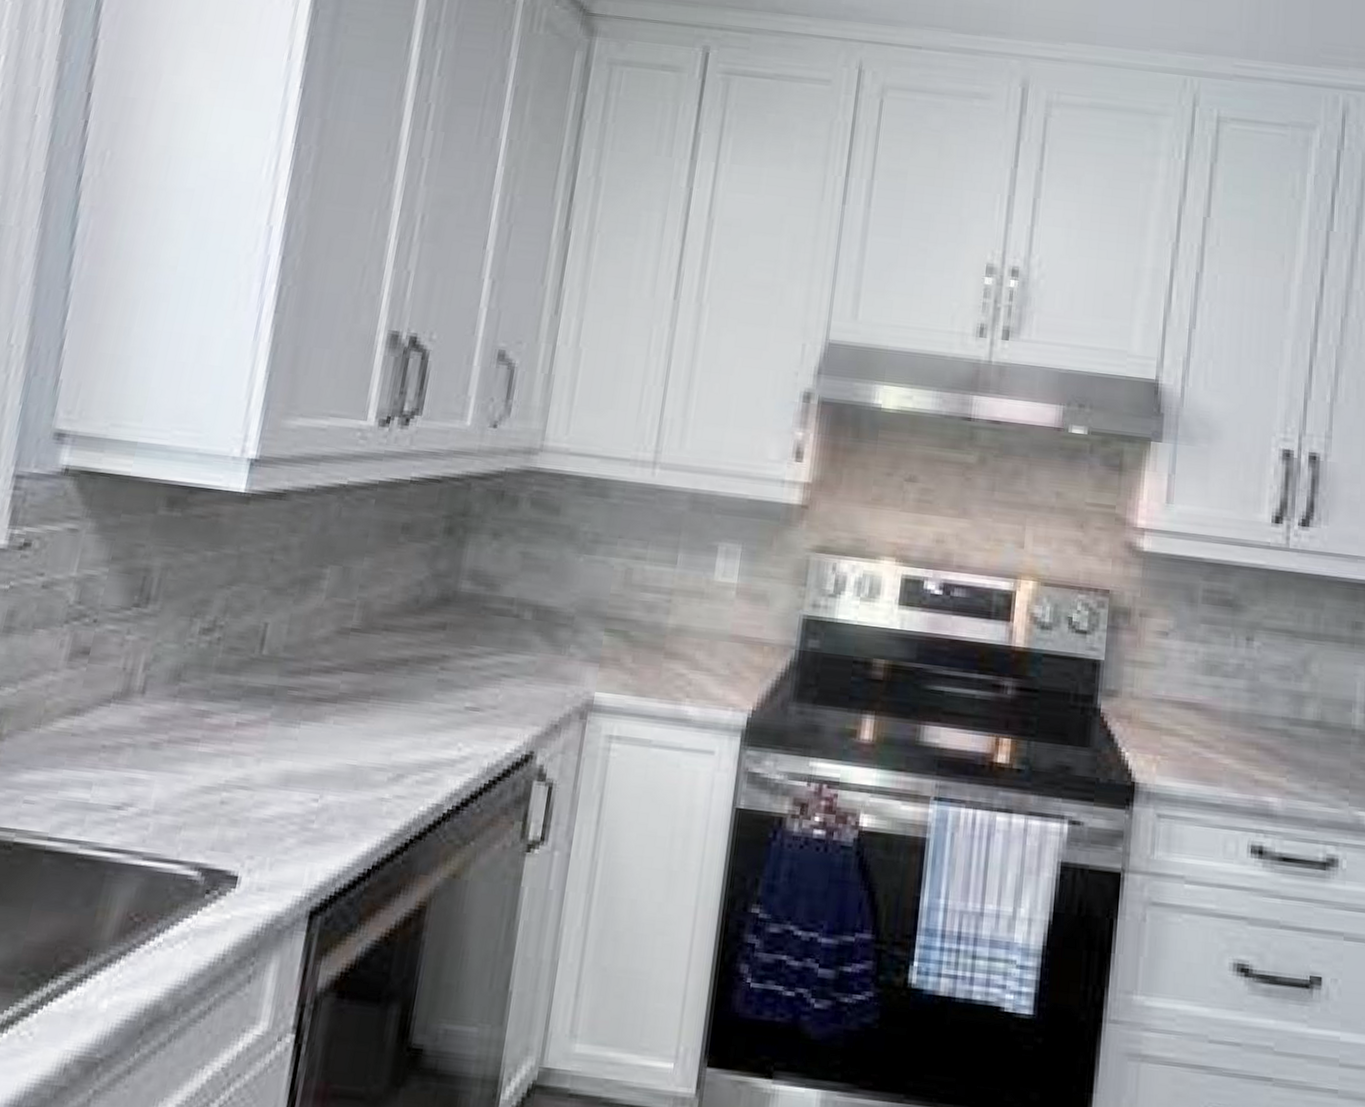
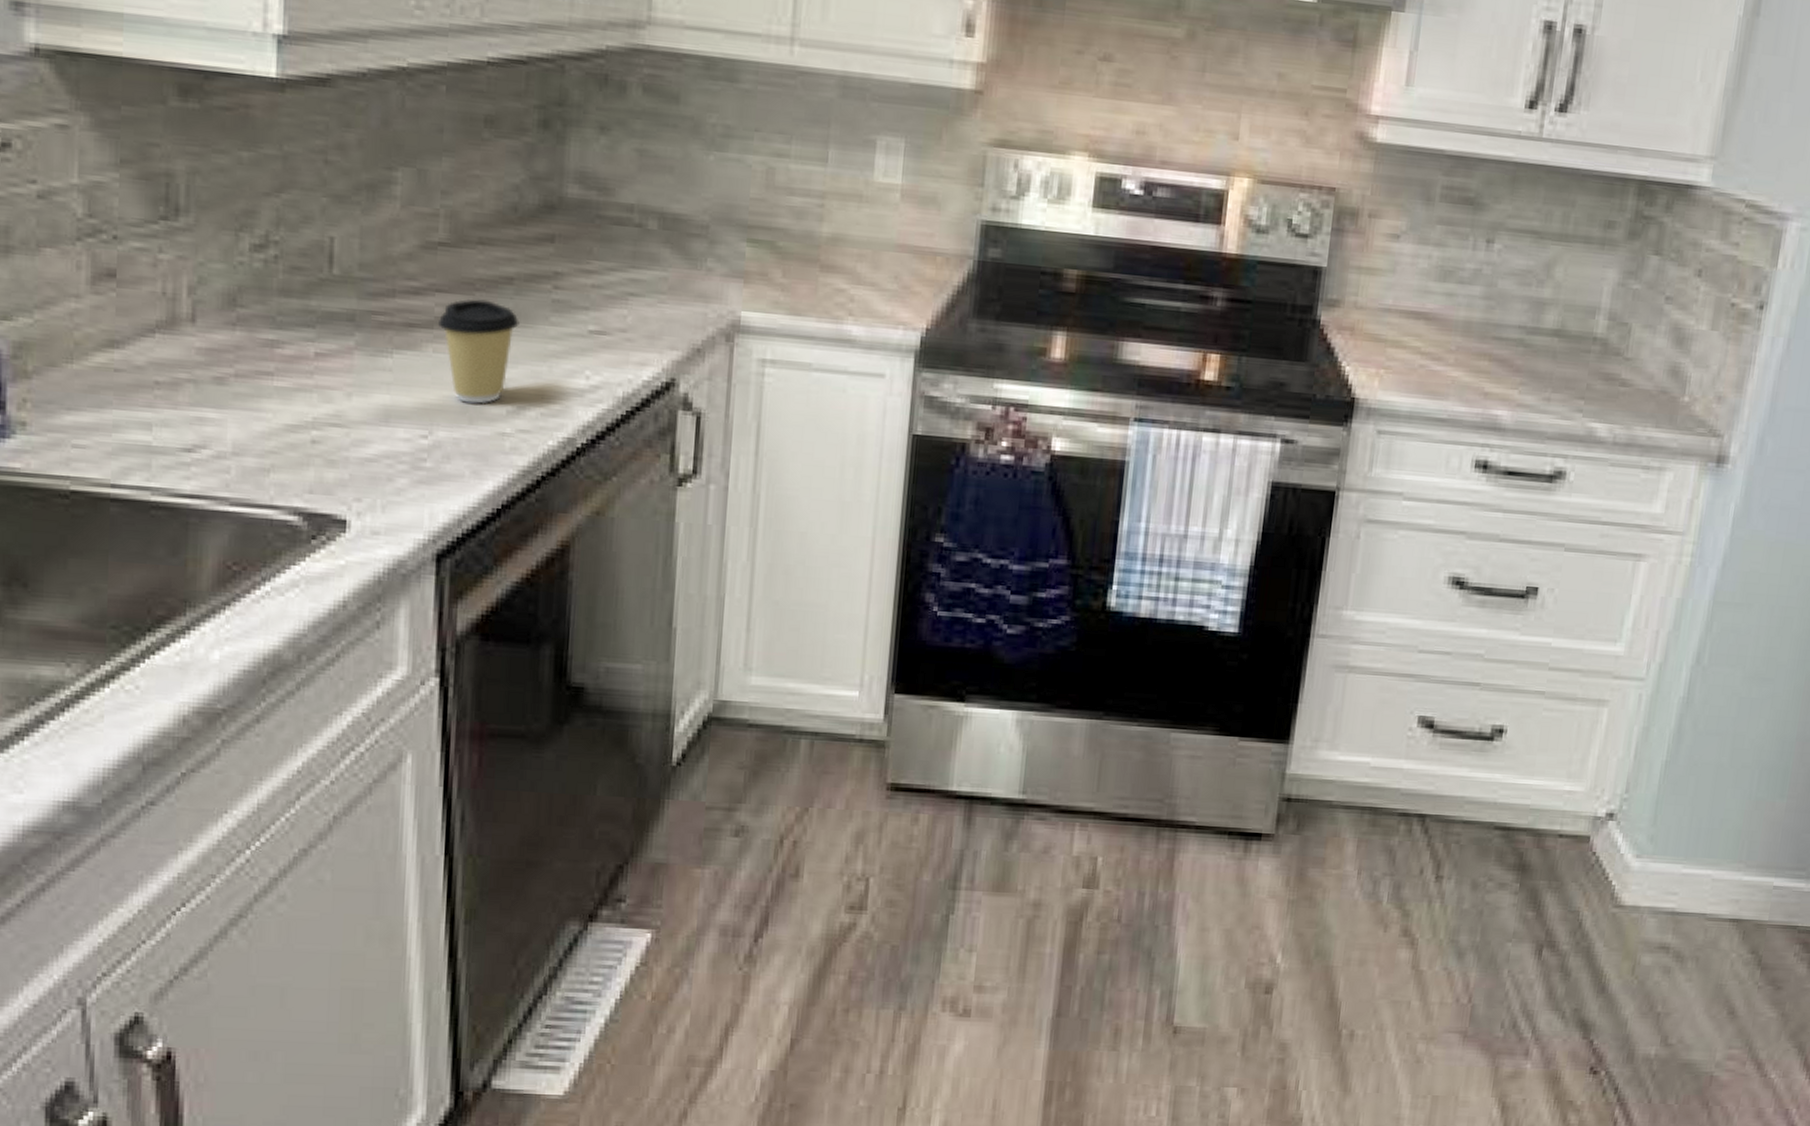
coffee cup: none [341,677,409,772] -> present [438,299,520,404]

